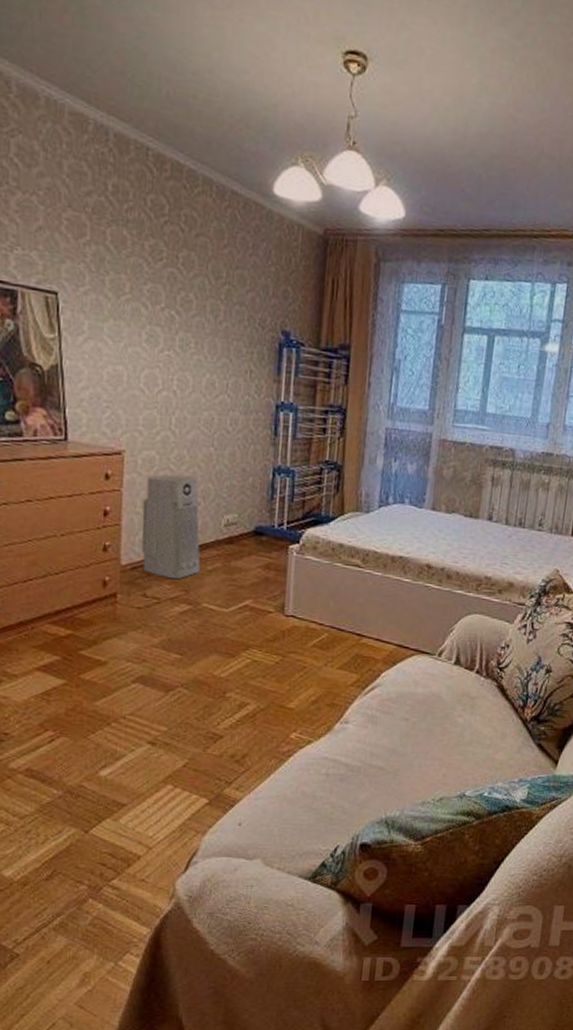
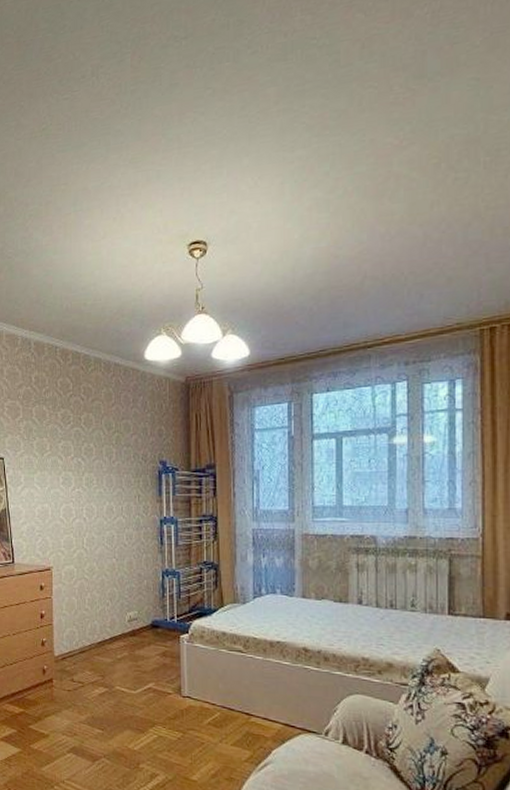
air purifier: present [141,474,201,580] -> none [67,583,112,667]

